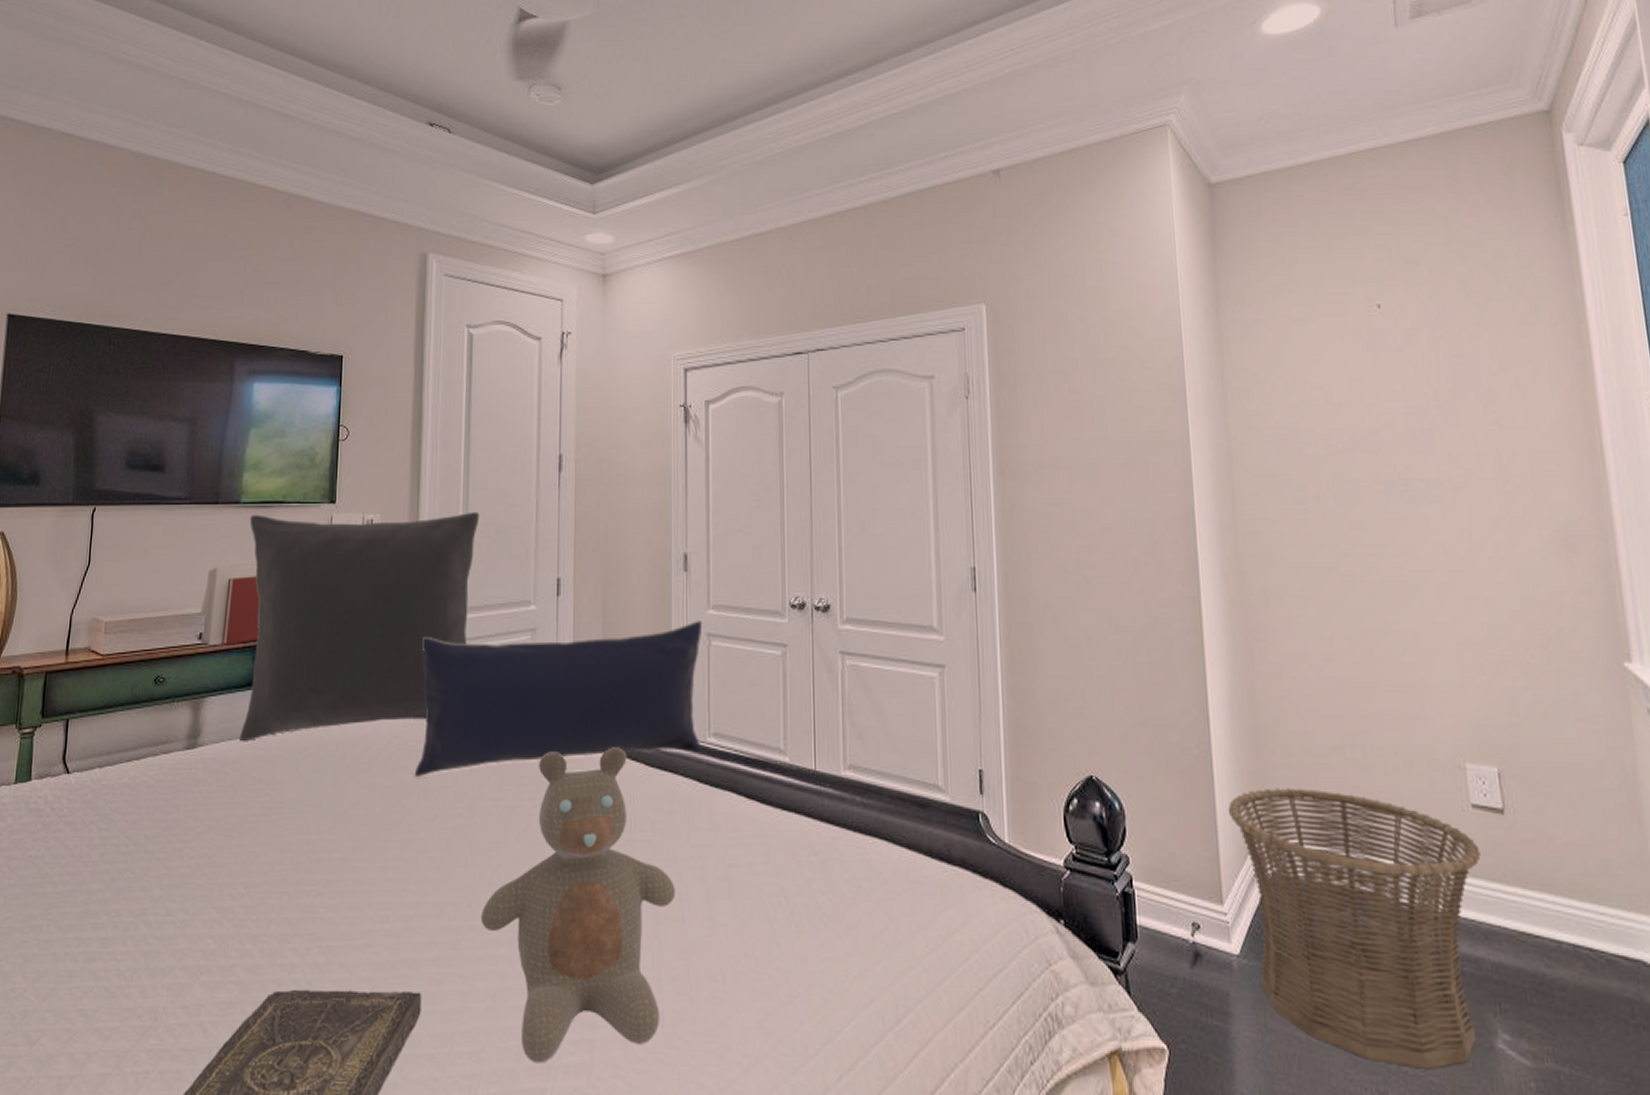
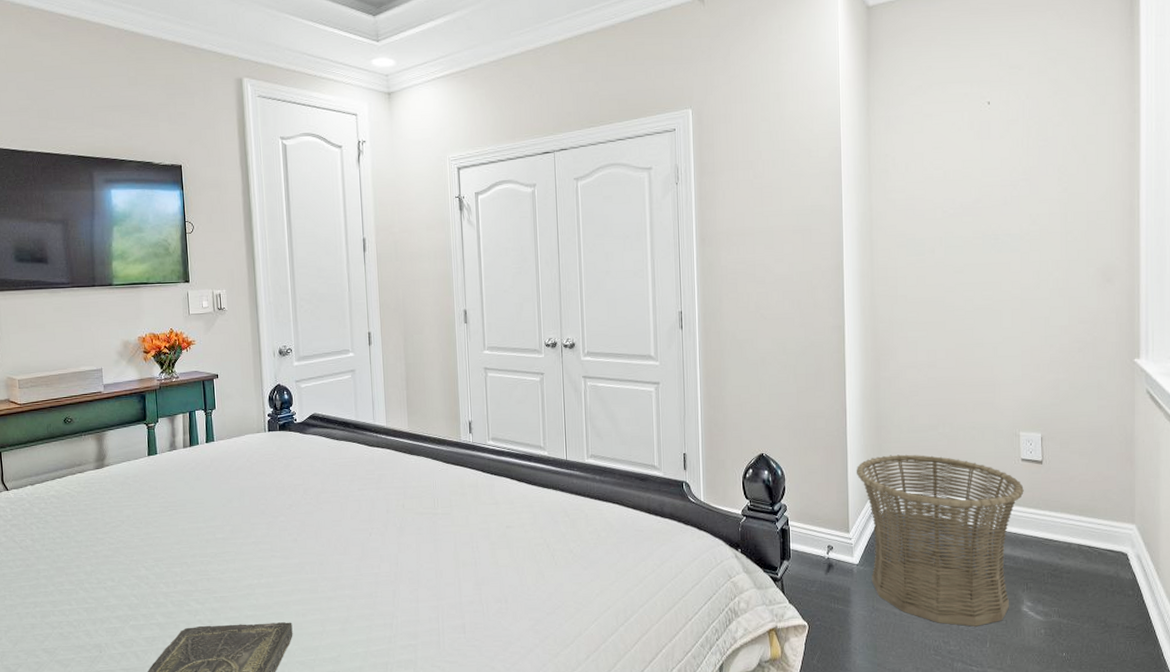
books: present [195,562,260,647] -> none [91,330,141,394]
pillow: present [240,511,480,741] -> none [122,284,305,461]
pillow: present [414,621,703,778] -> none [268,359,484,480]
teddy bear: present [480,747,675,1064] -> none [330,451,469,662]

